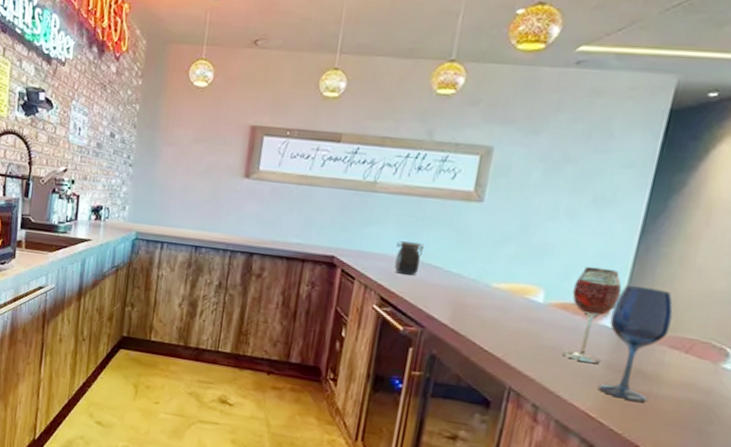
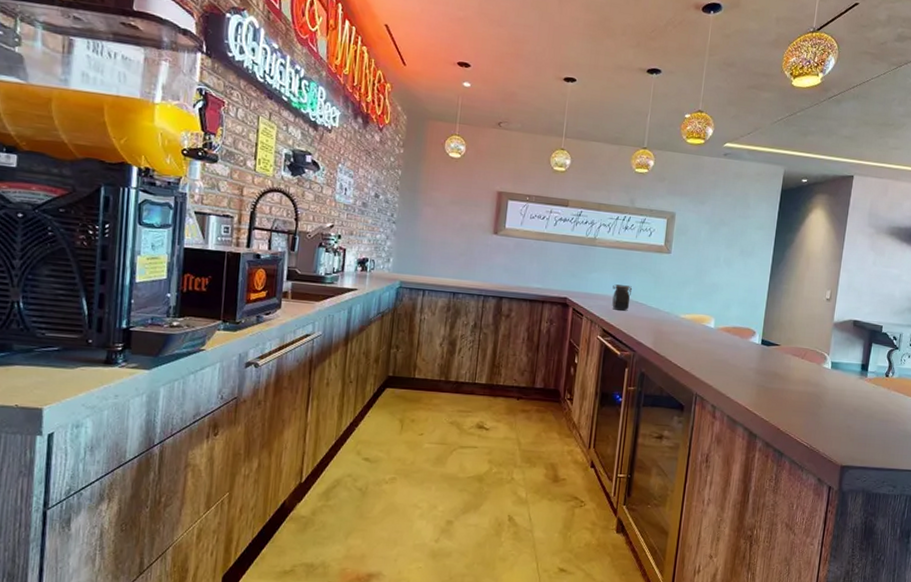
wineglass: present [562,266,622,365] -> none [728,299,762,371]
wineglass: present [597,285,674,402] -> none [752,312,793,396]

